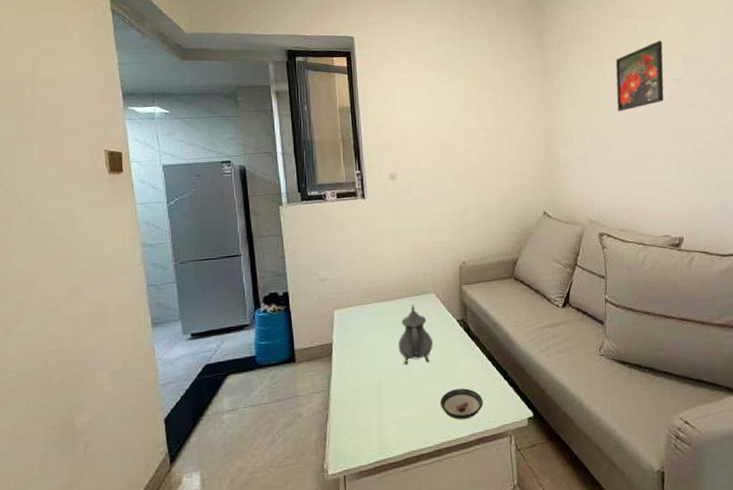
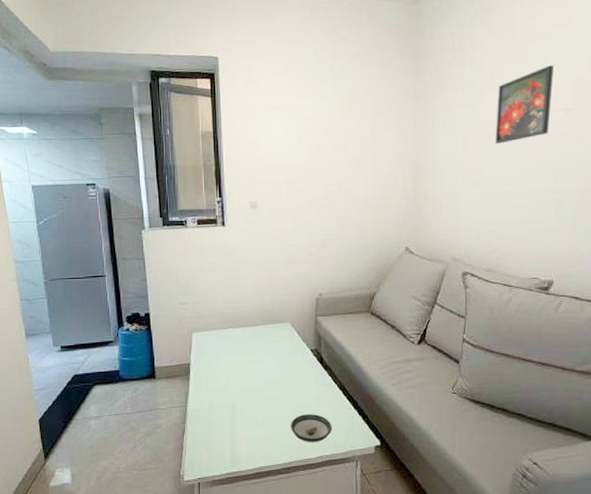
teapot: present [398,304,433,365] -> none [252,332,286,389]

